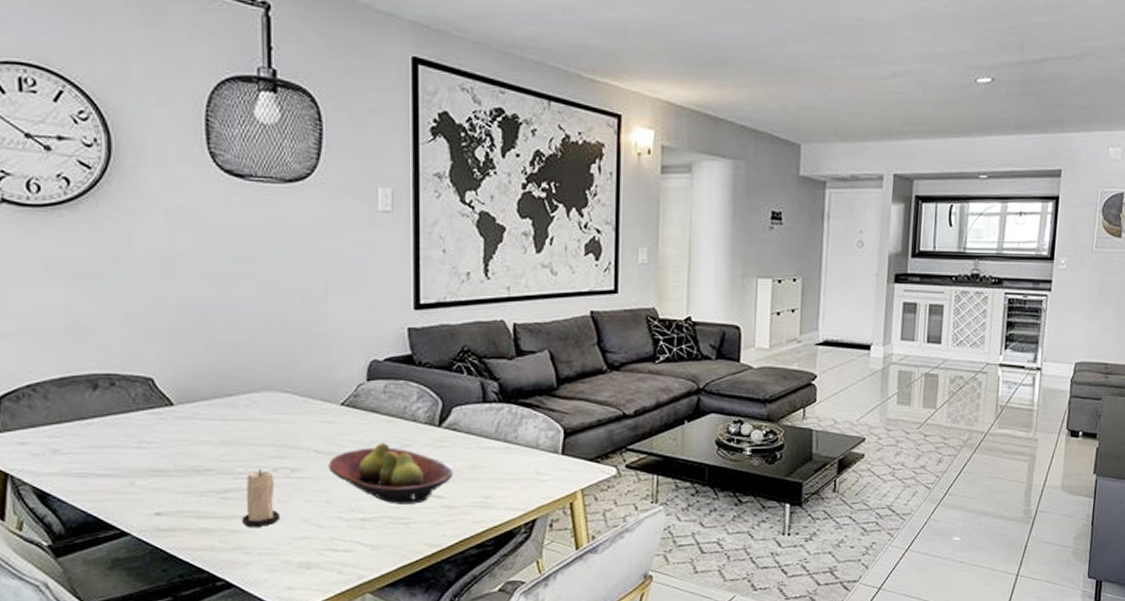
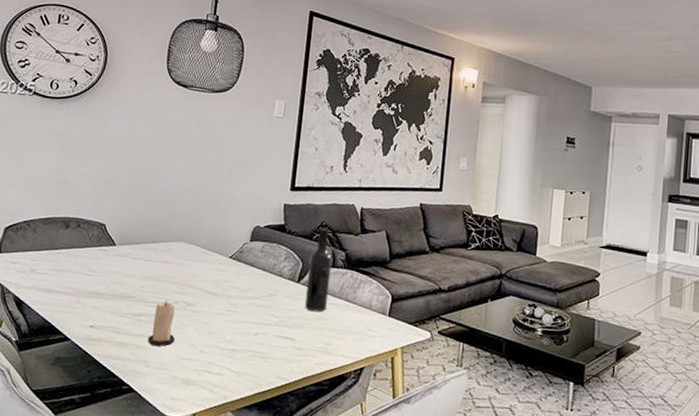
fruit bowl: present [328,442,454,505] -> none [214,290,305,343]
wine bottle: none [451,354,482,460] -> present [304,227,333,312]

